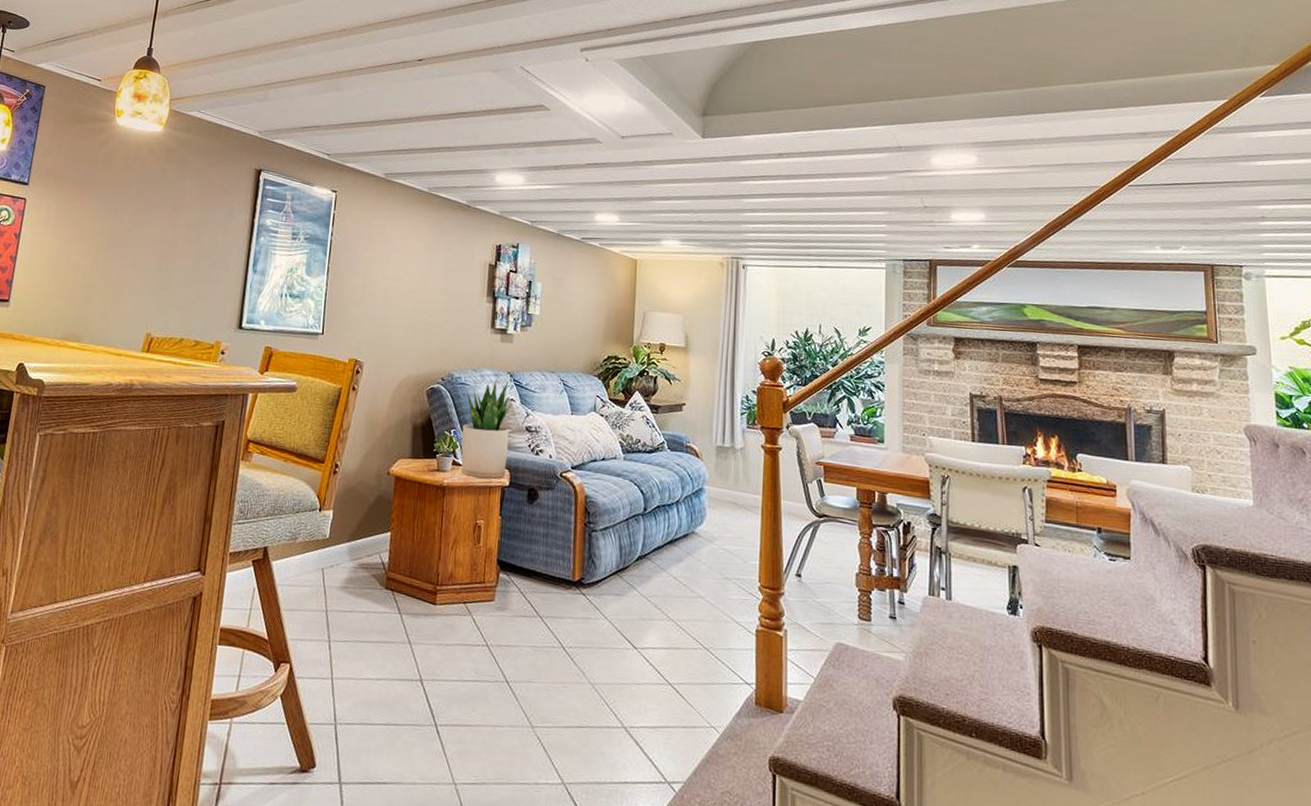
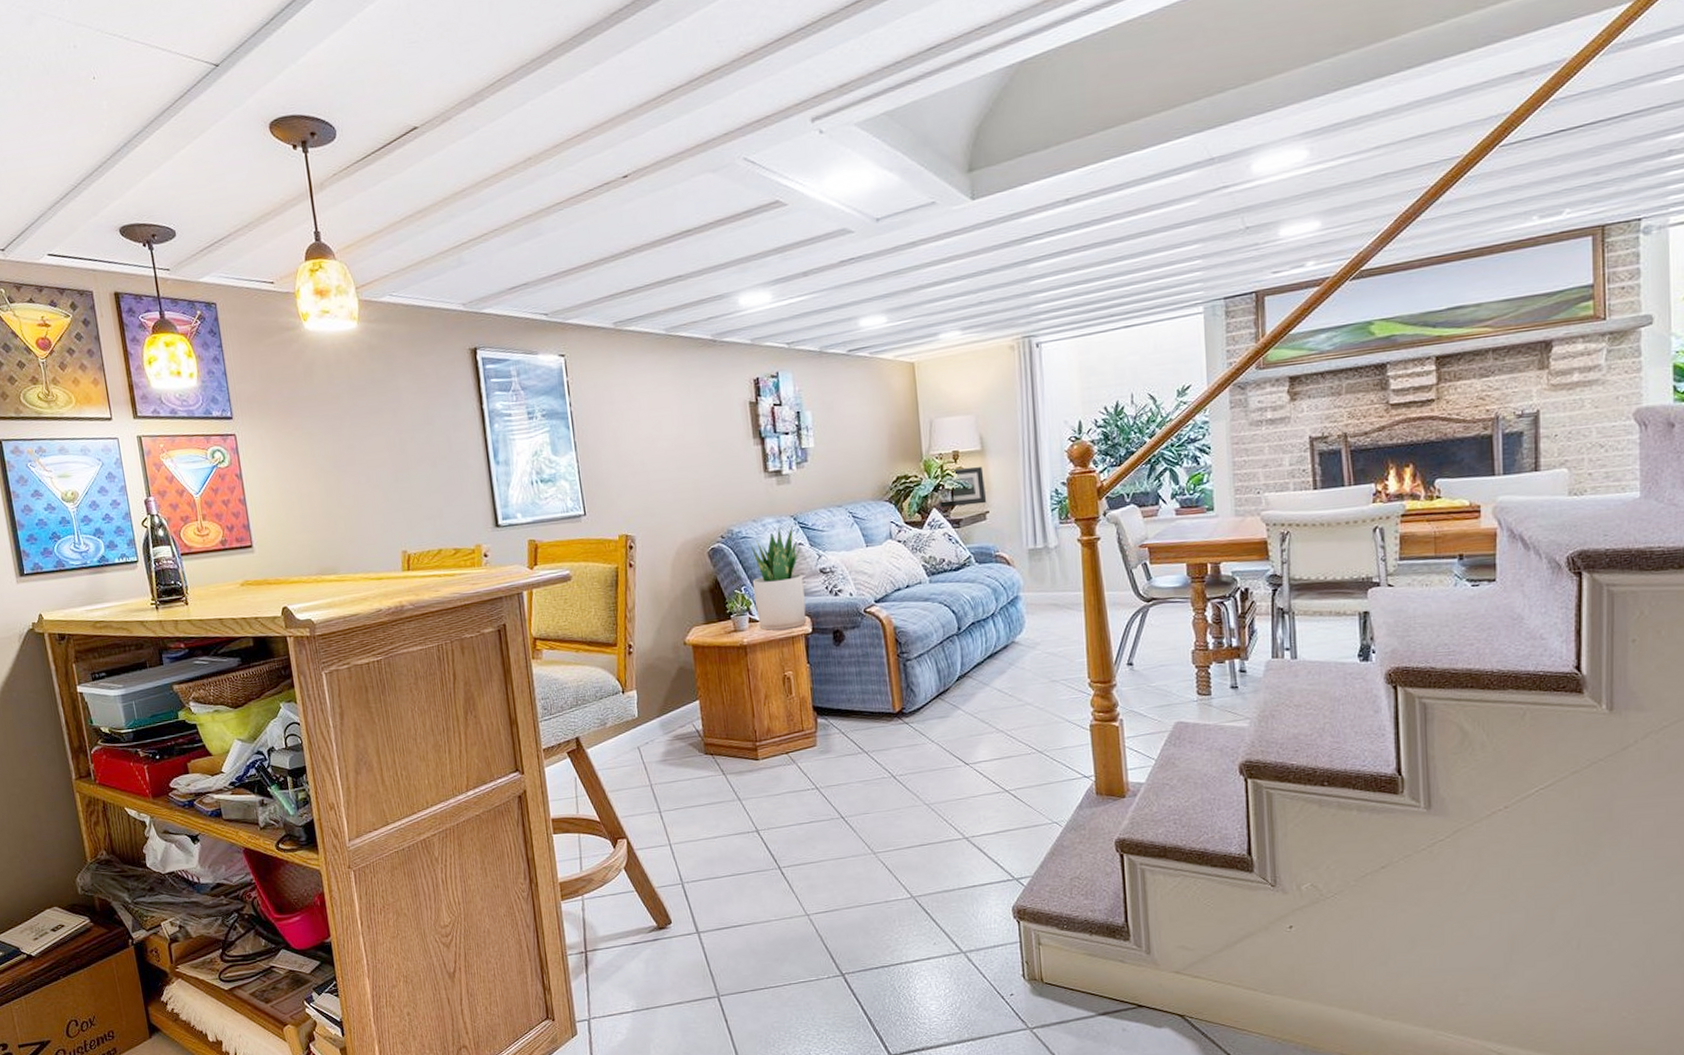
picture frame: none [641,360,685,396] -> present [938,467,987,508]

